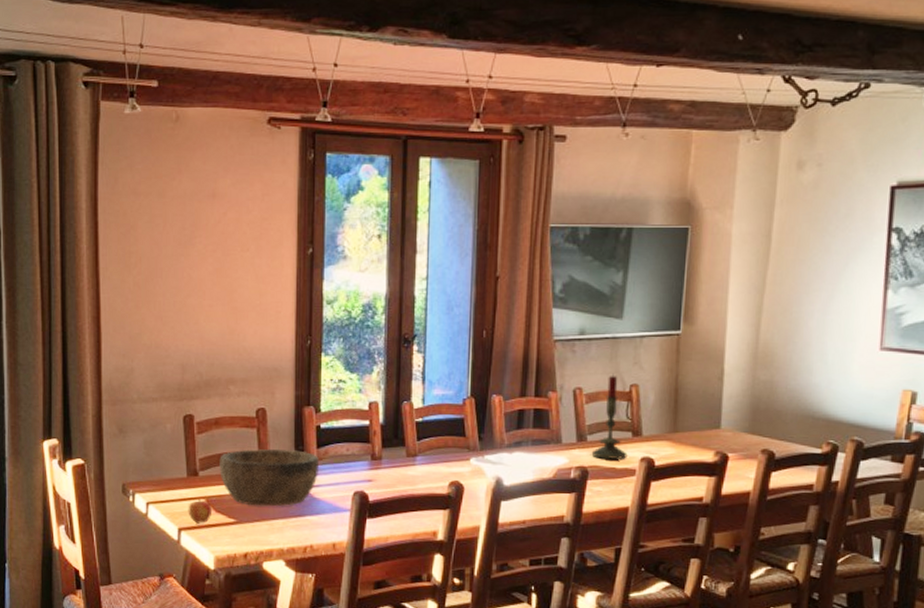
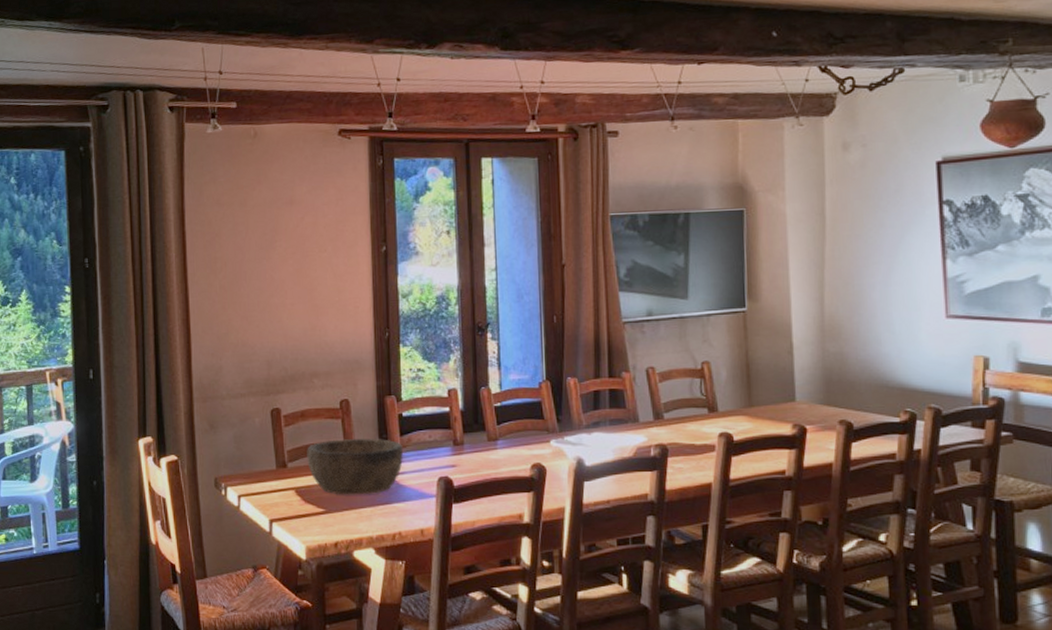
apple: present [188,499,213,524] -> none [278,490,302,515]
candle: present [591,373,628,460] -> none [669,352,706,437]

